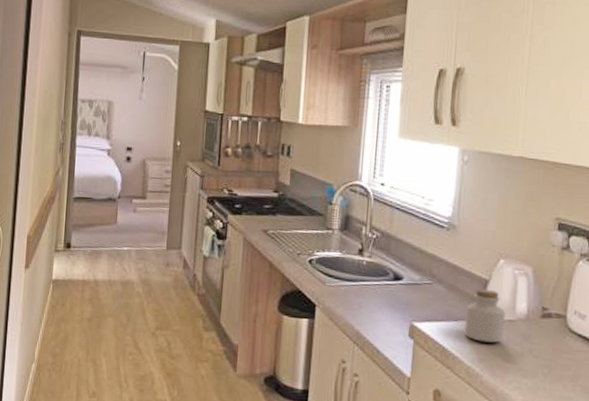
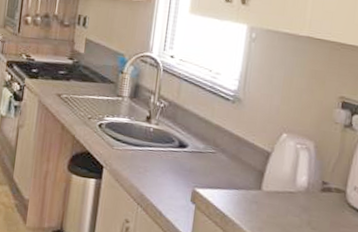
jar: present [464,289,506,343] -> none [244,160,286,213]

